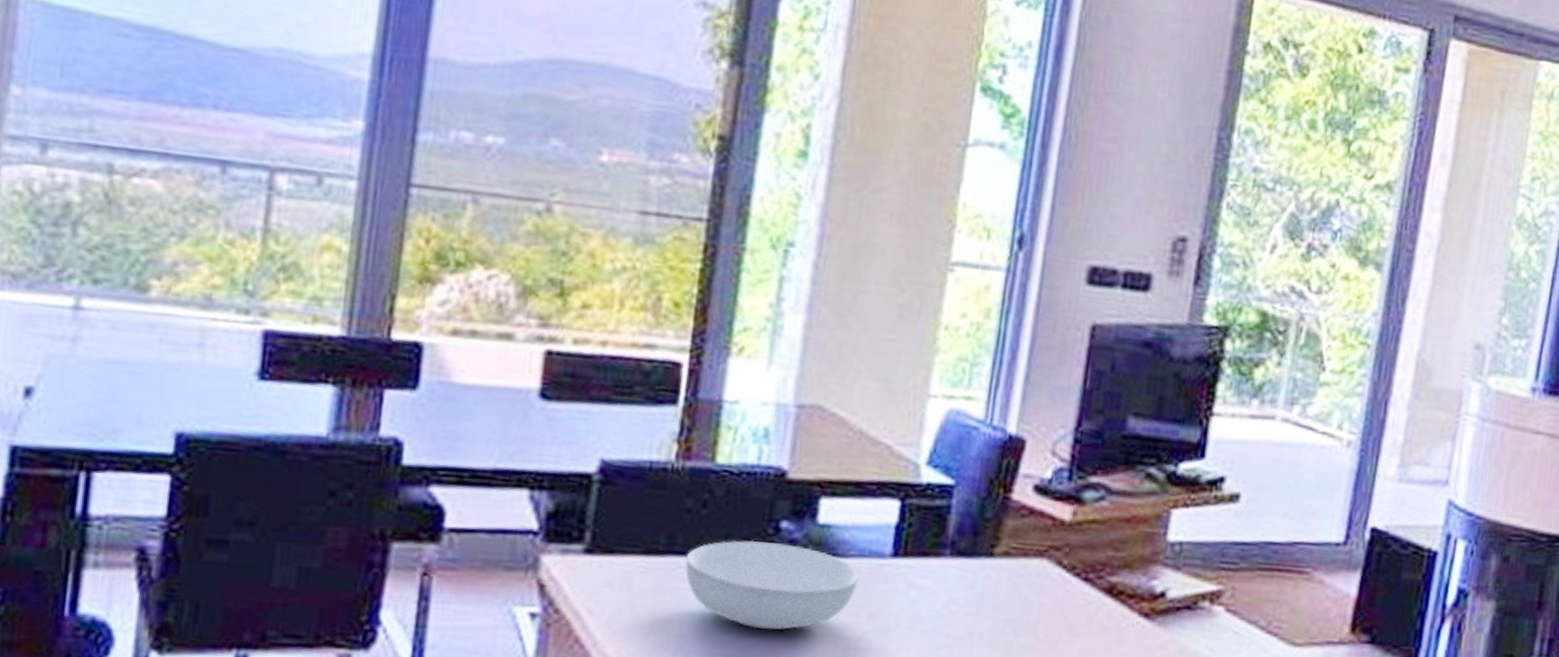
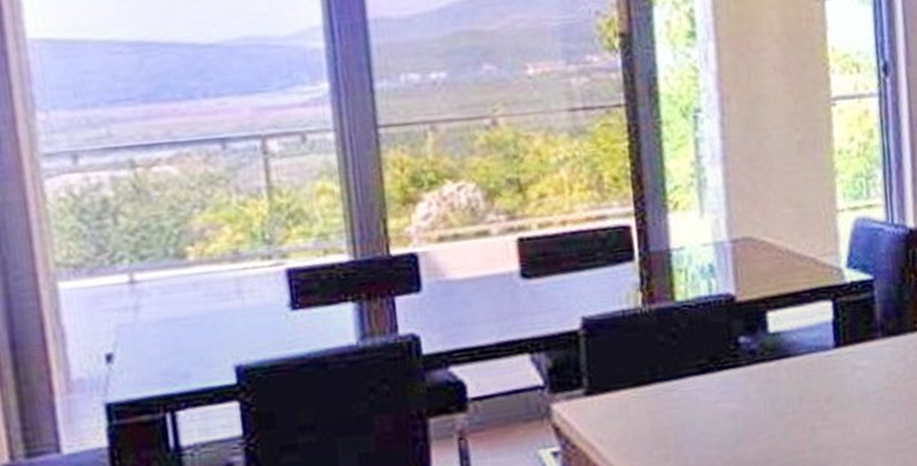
serving bowl: present [685,540,859,630] -> none [668,354,812,429]

